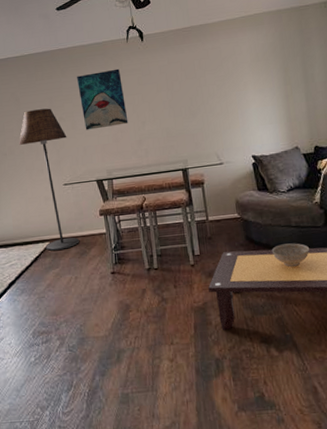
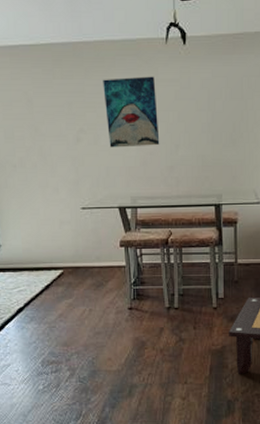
floor lamp: present [19,108,79,251] -> none [31,116,96,279]

